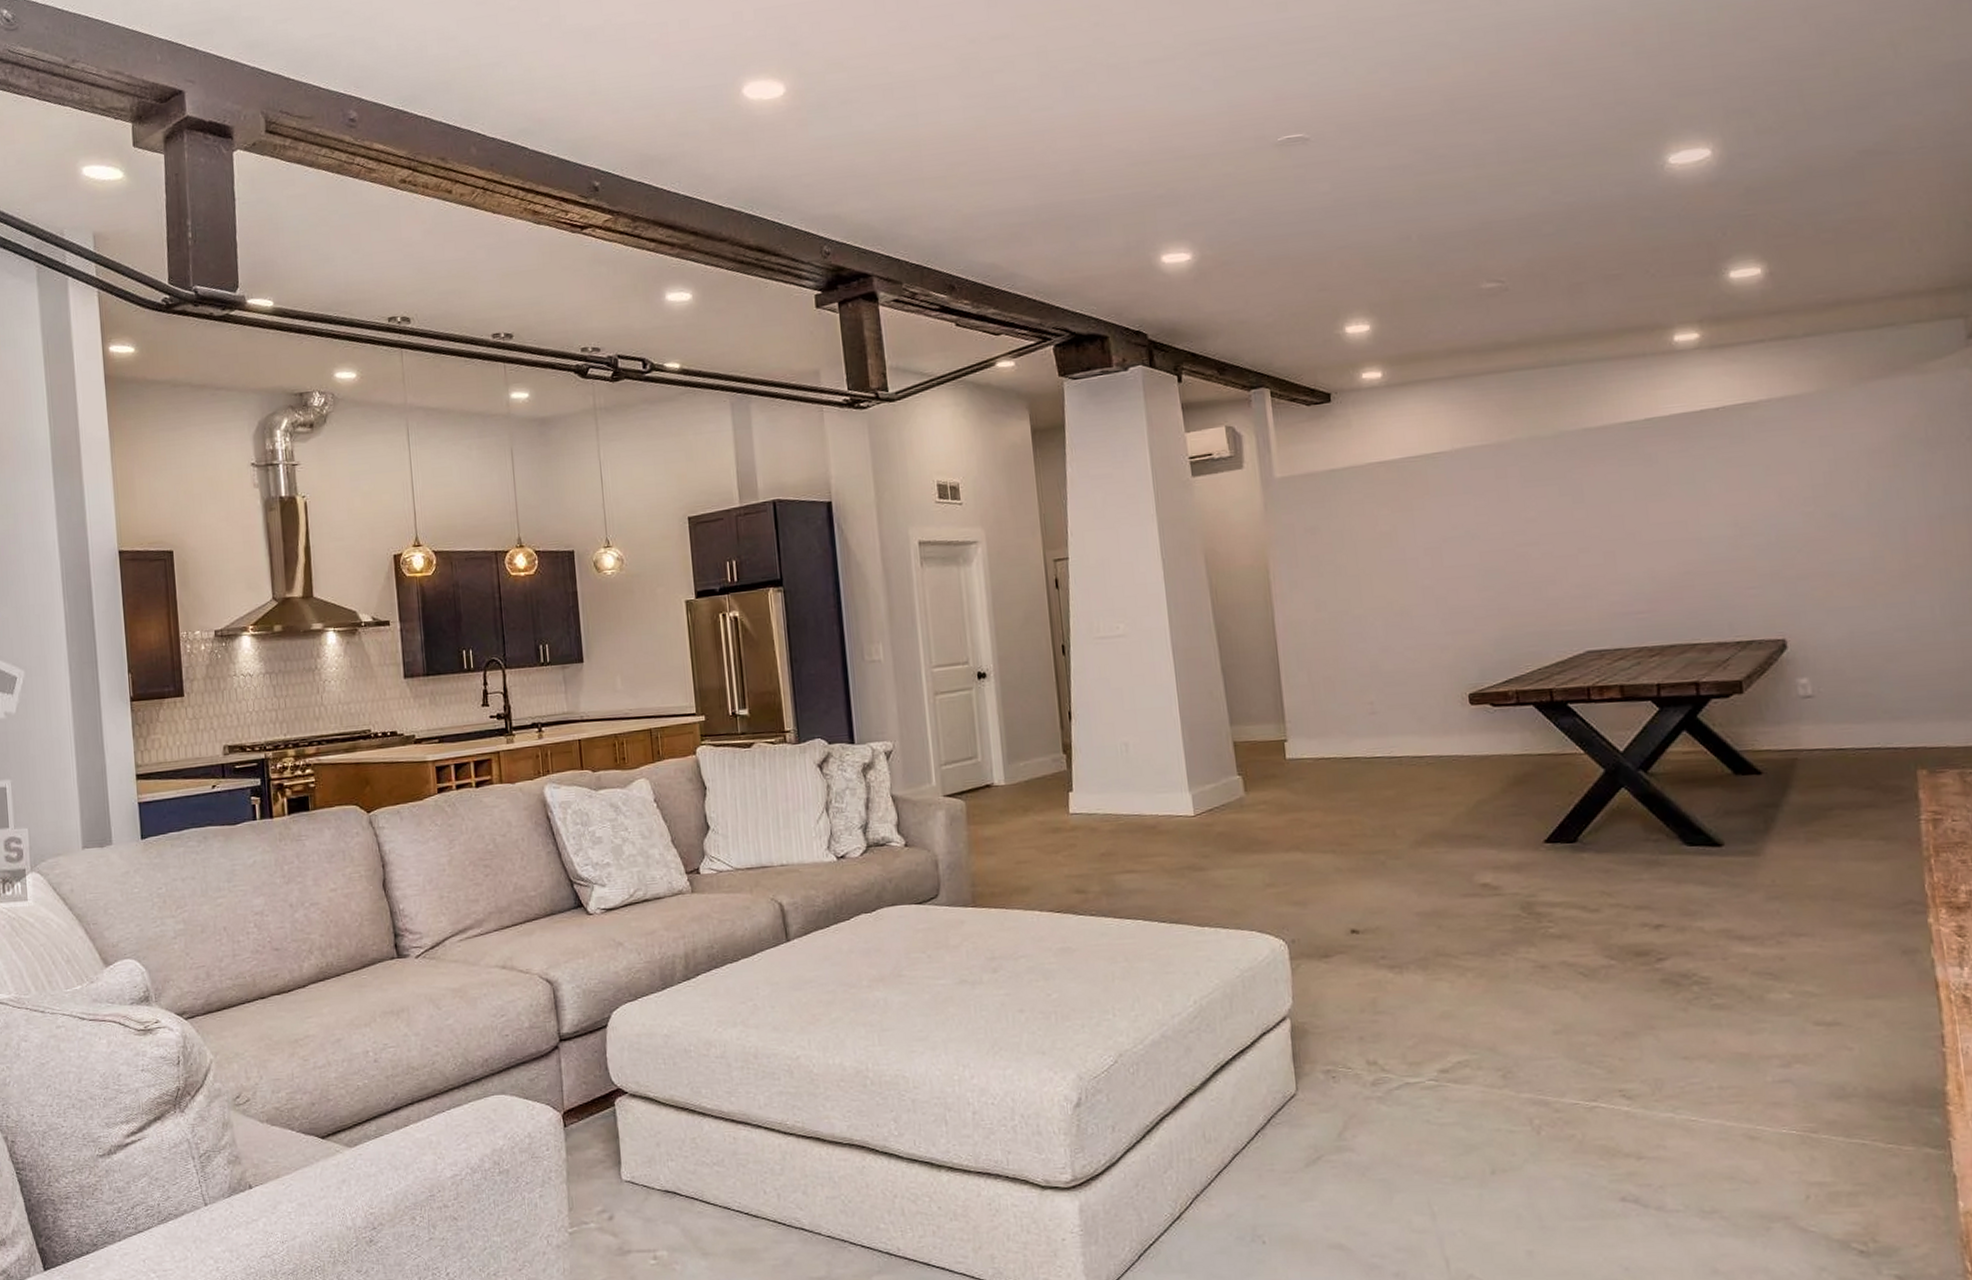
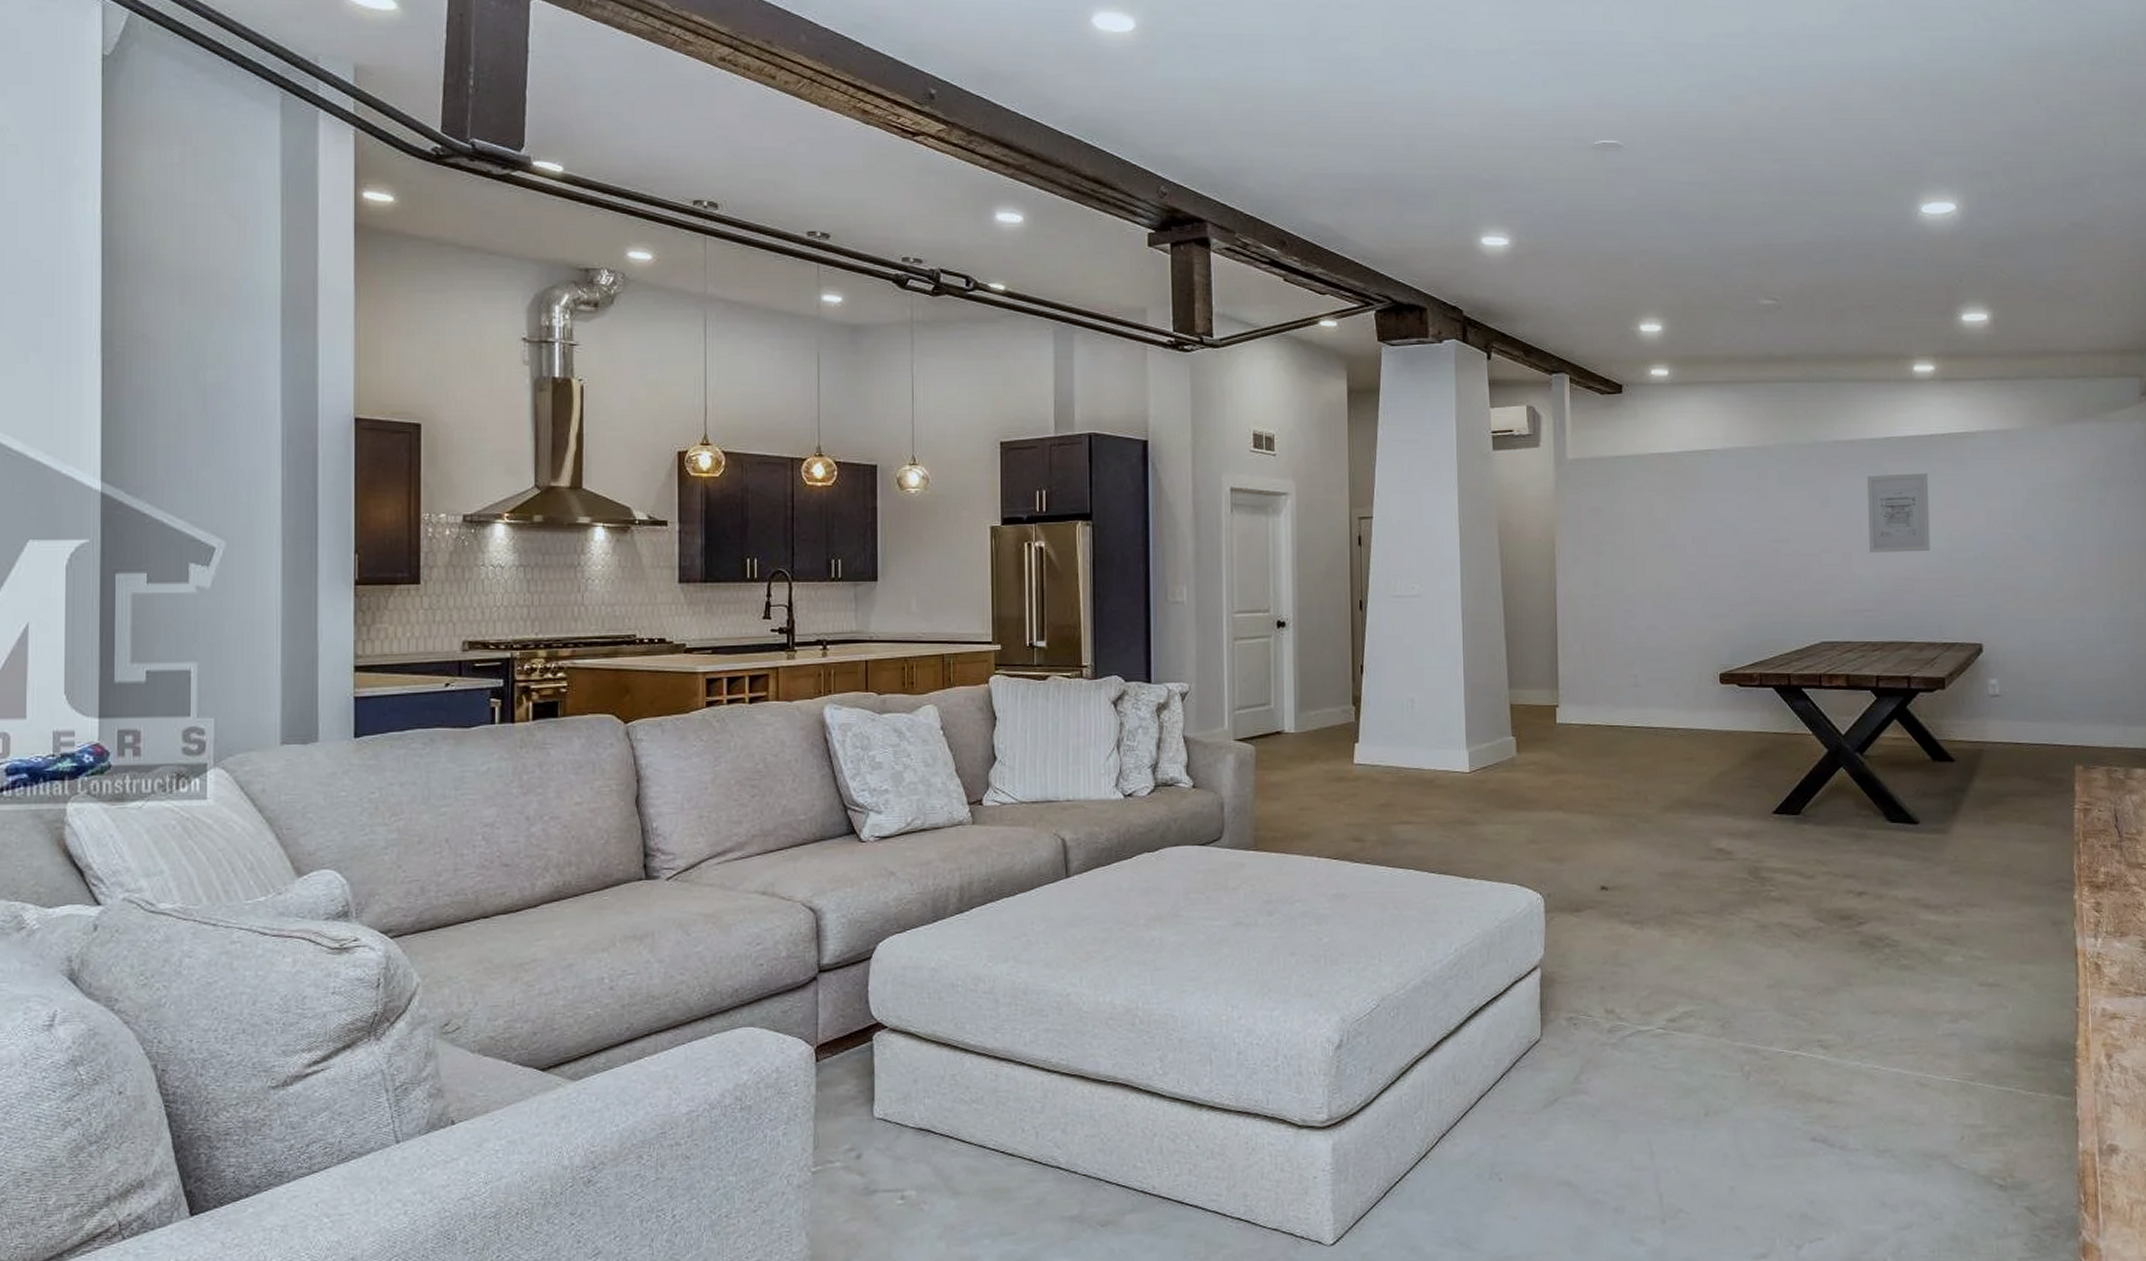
wall art: none [1627,453,1712,548] -> present [1868,473,1930,553]

